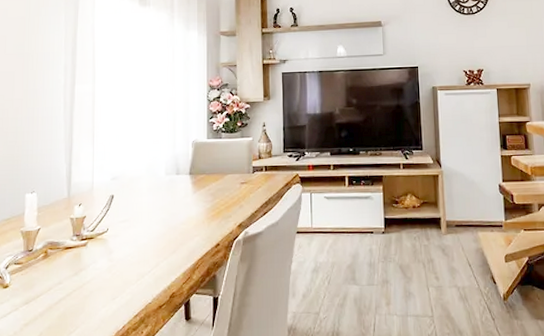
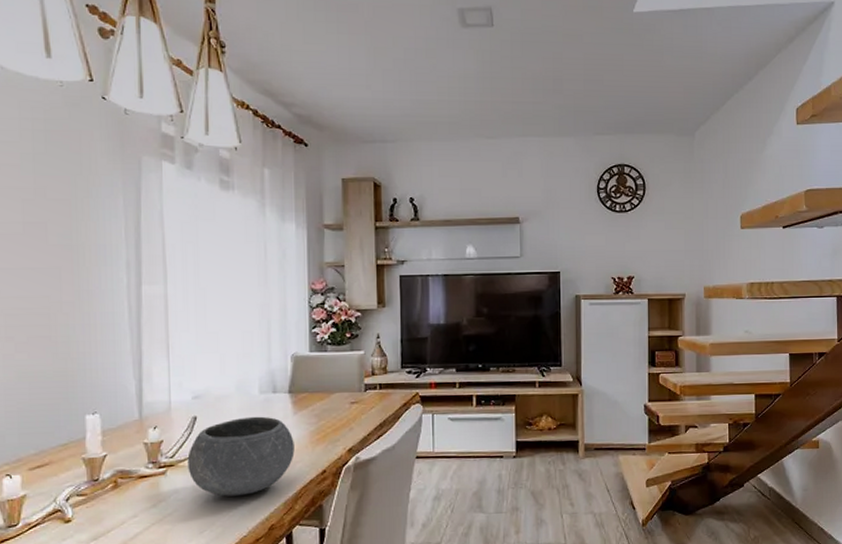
bowl: none [105,195,193,266] -> present [187,416,295,497]

